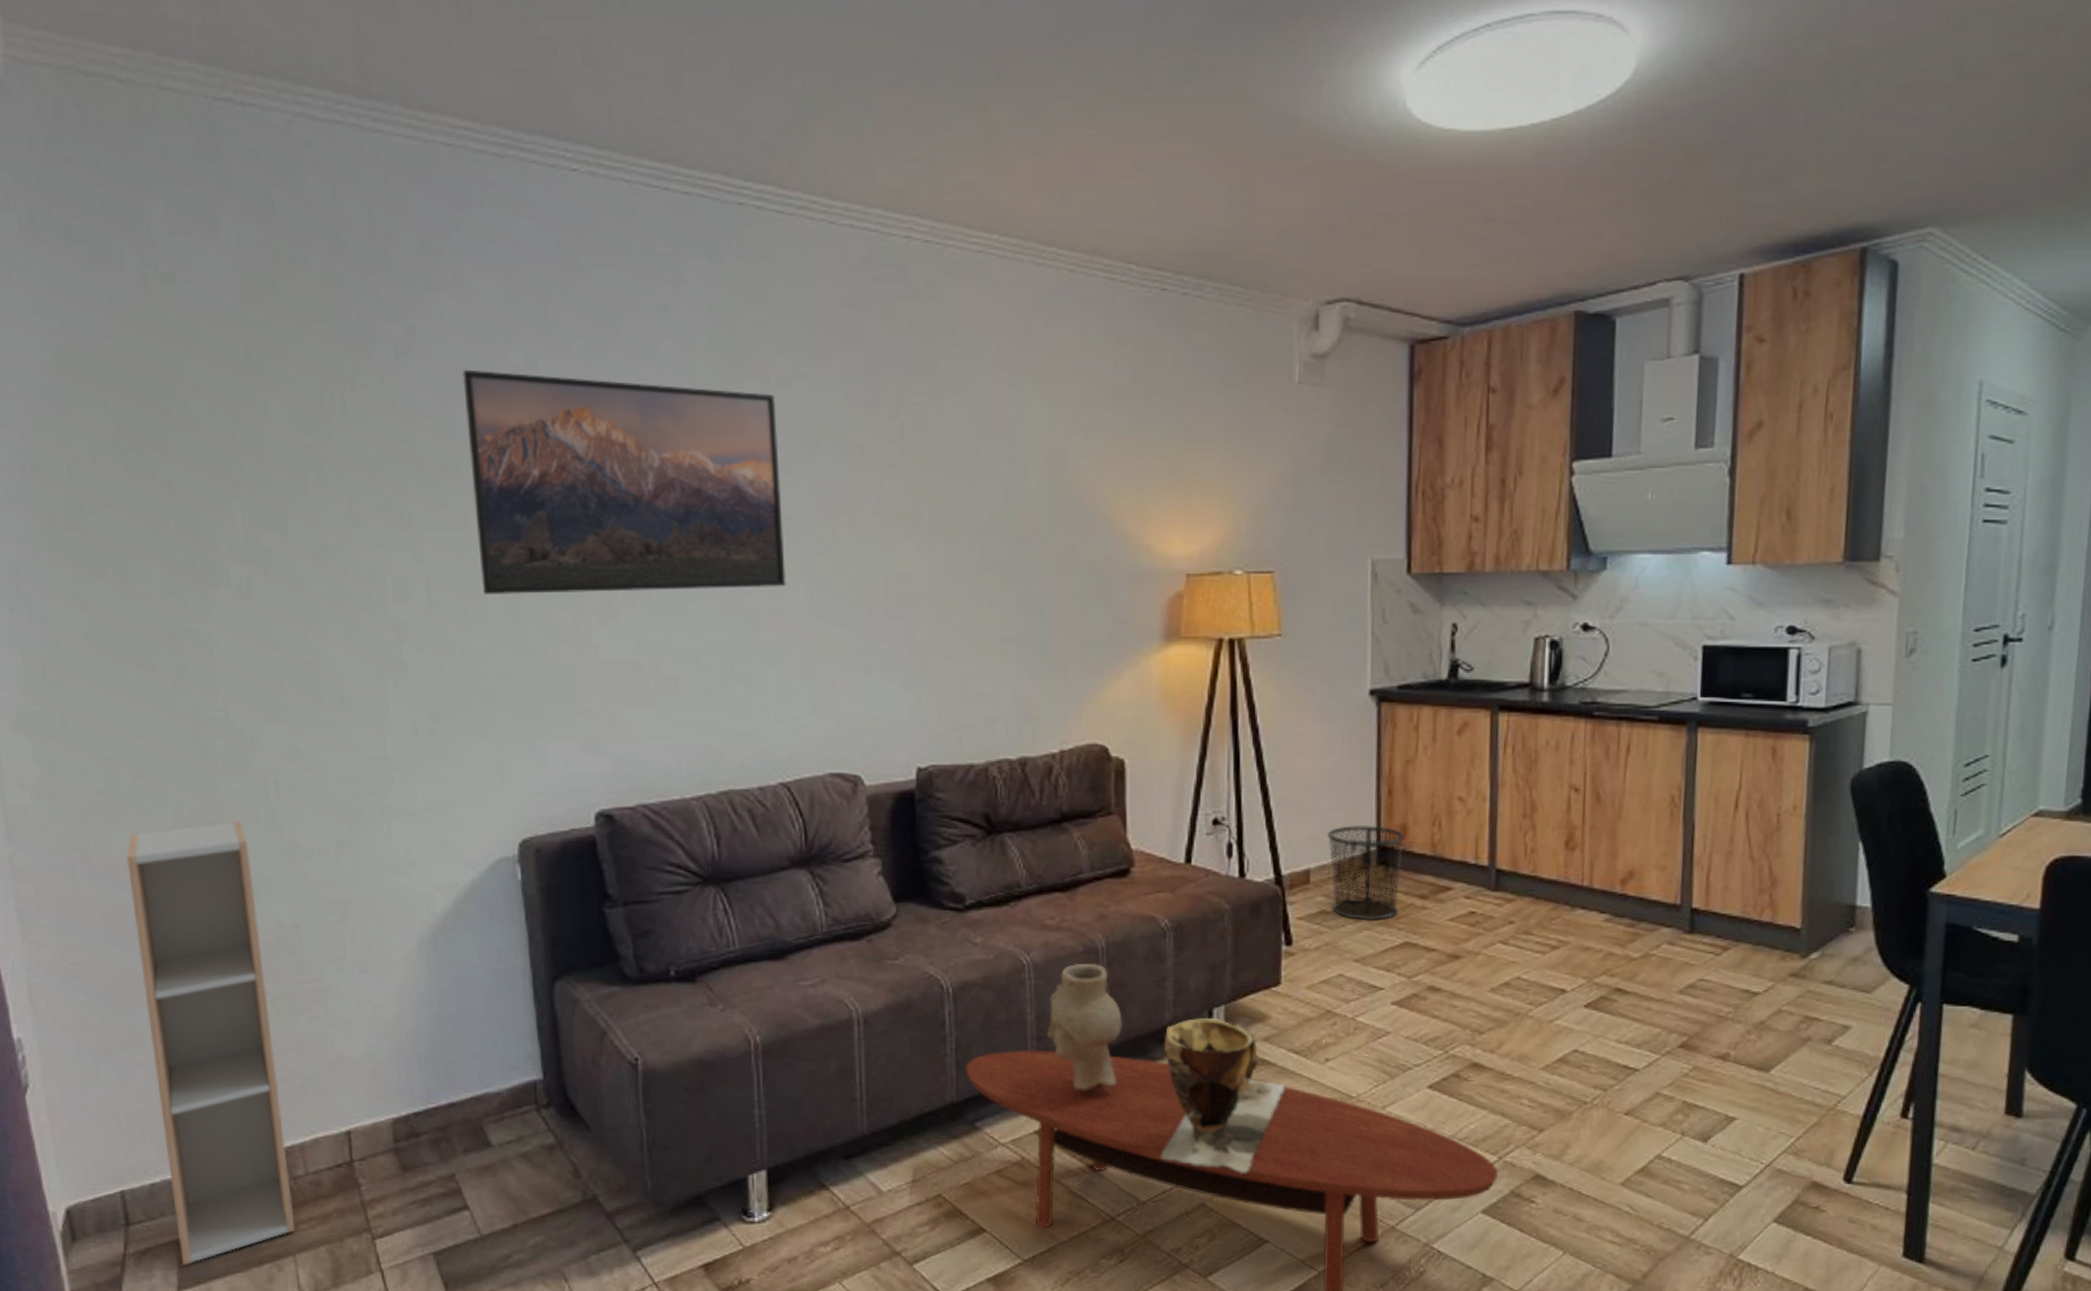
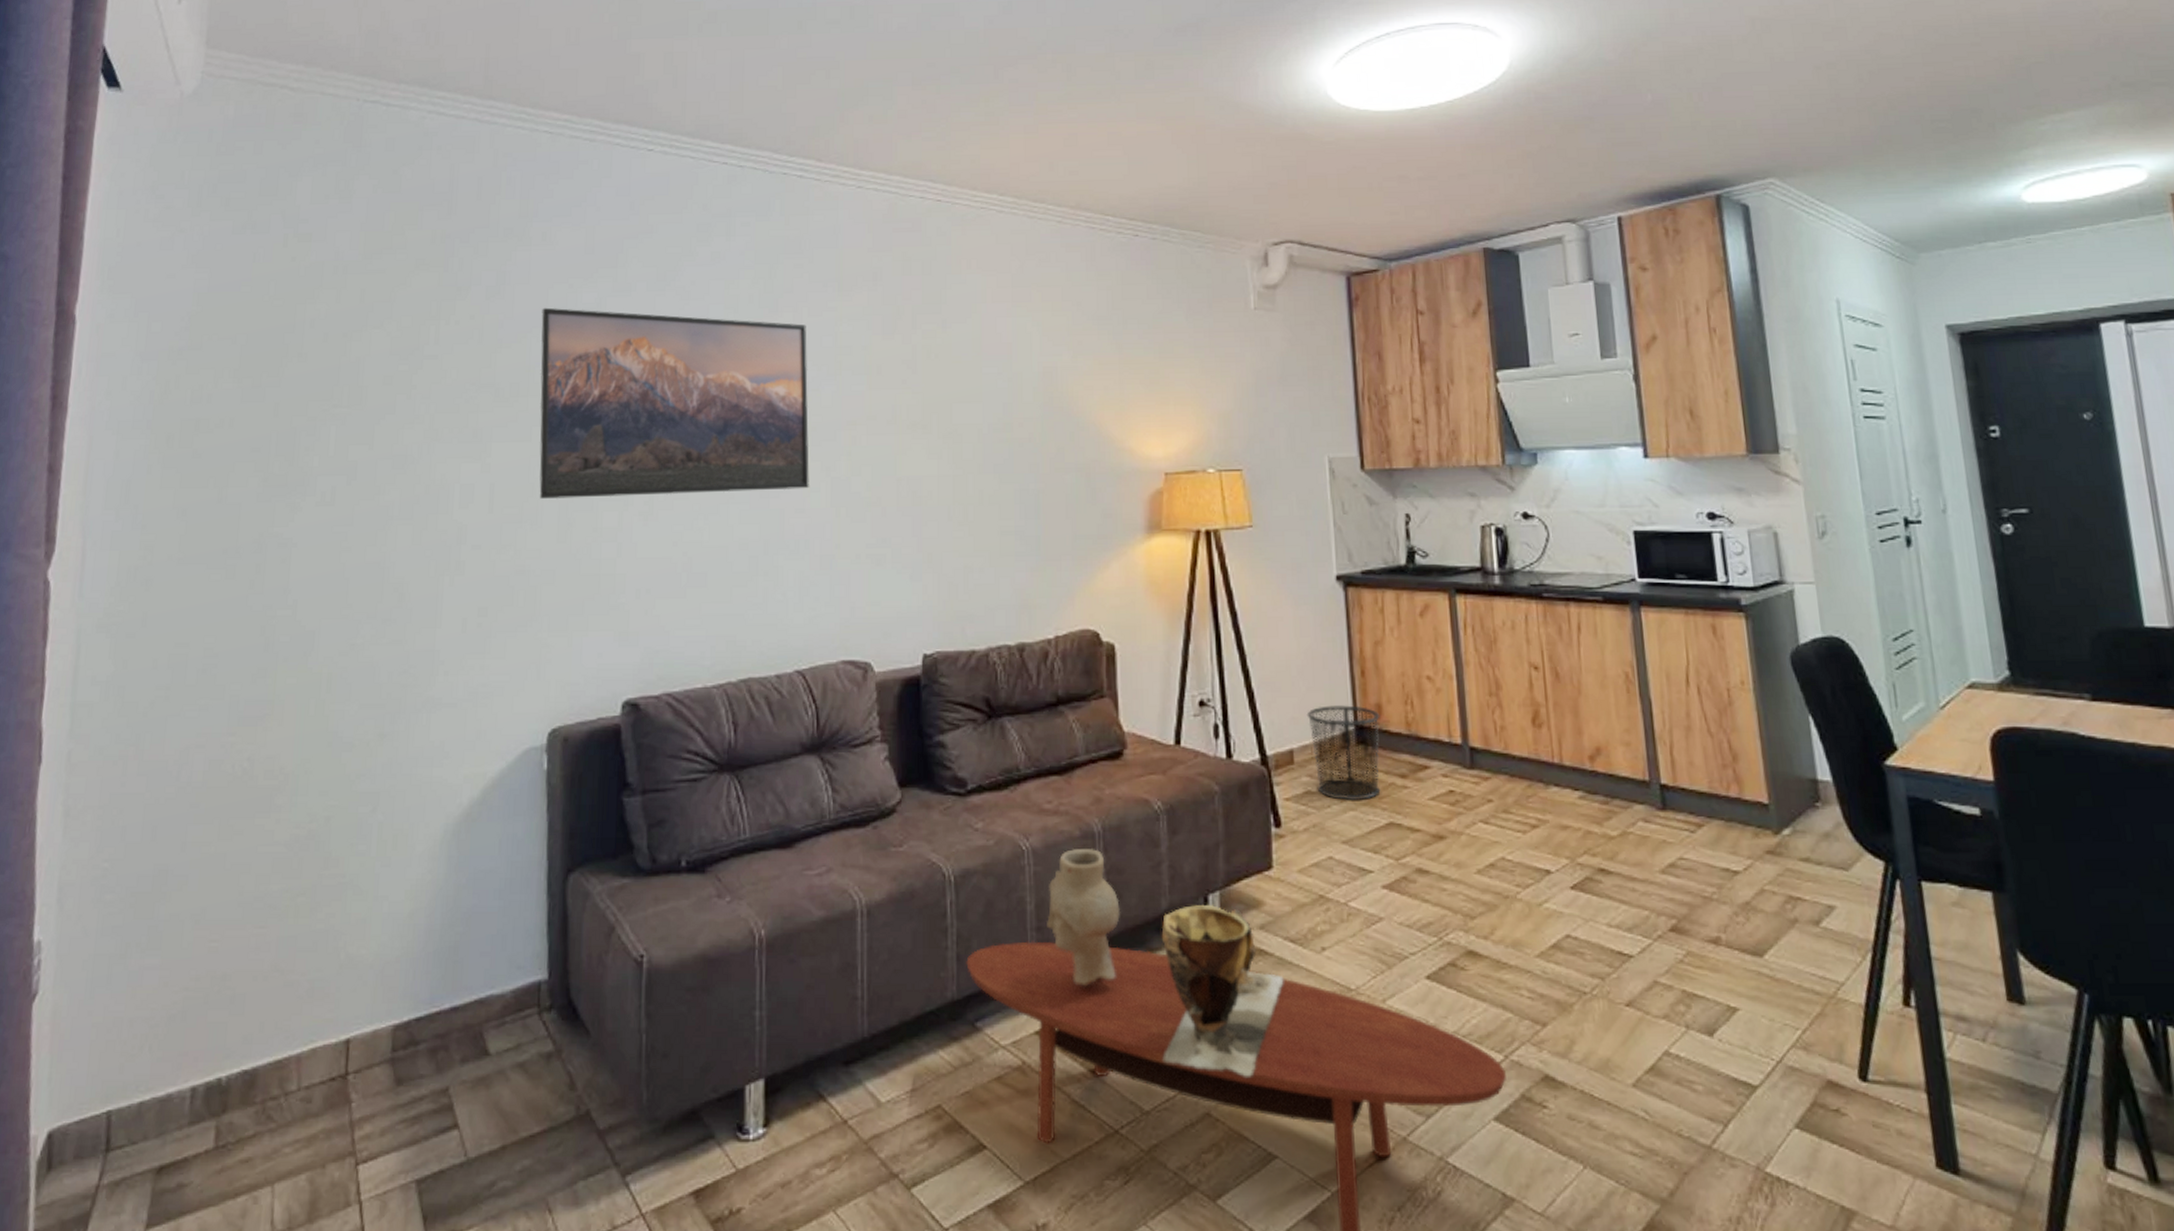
shelf unit: present [125,821,296,1266] -> none [156,714,294,1199]

